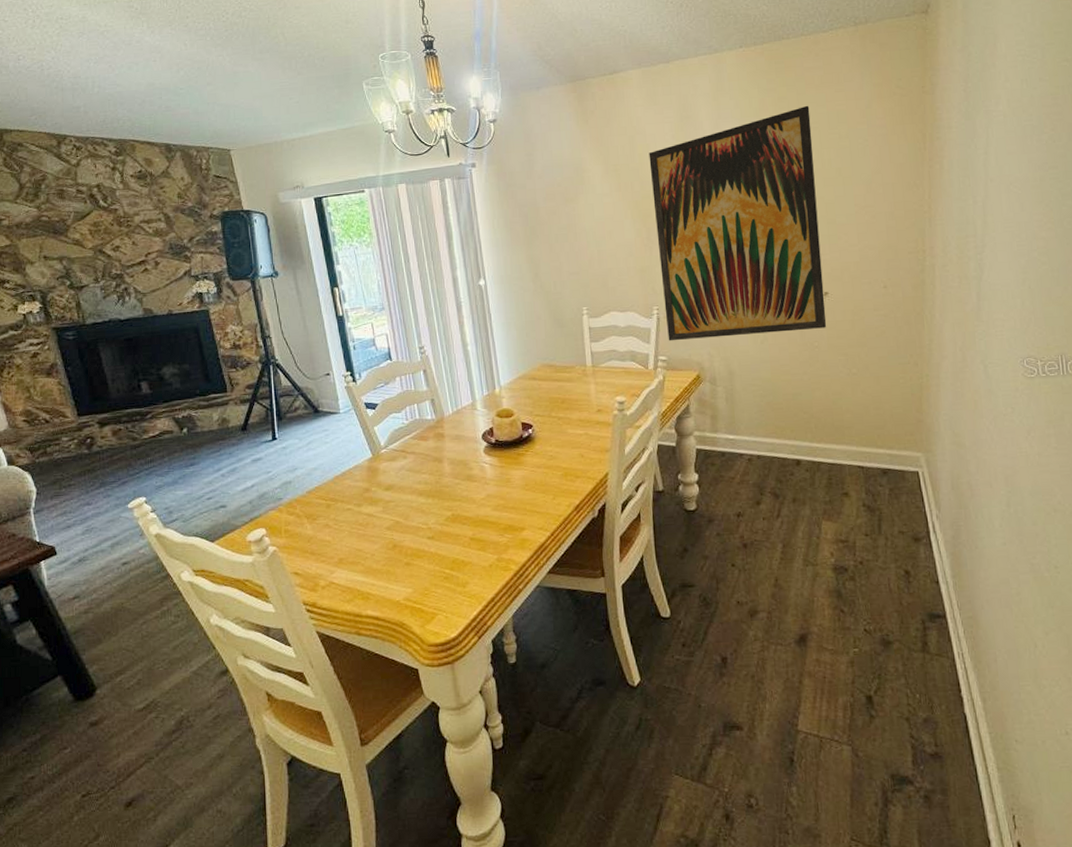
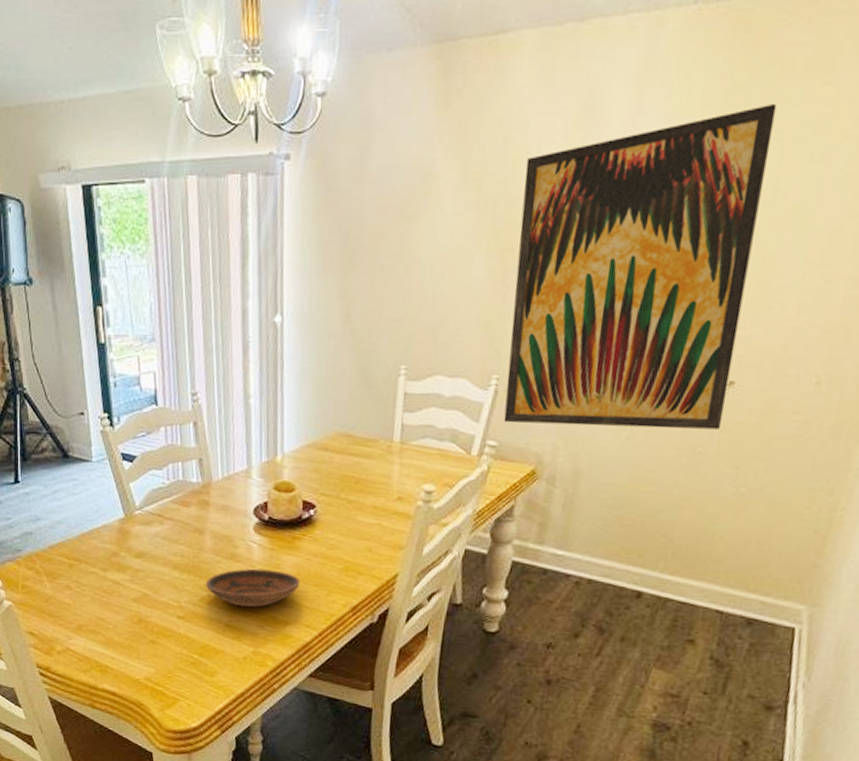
bowl: none [448,484,529,520] -> present [205,568,301,608]

